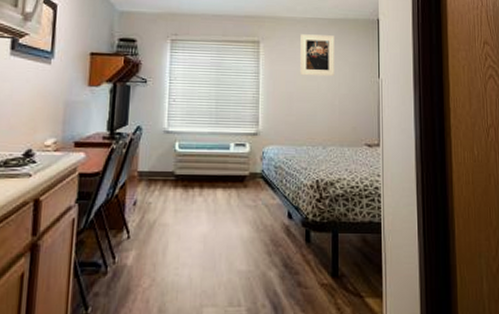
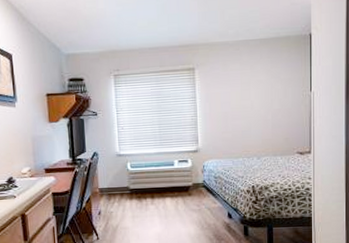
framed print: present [300,34,334,77] -> none [233,55,267,96]

